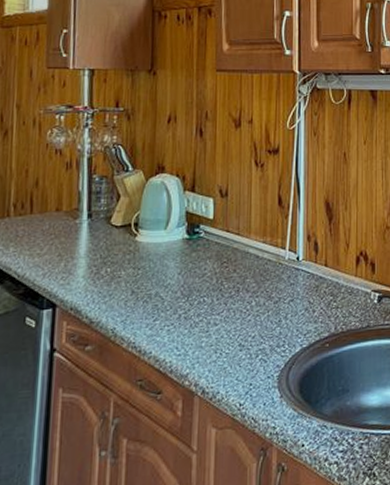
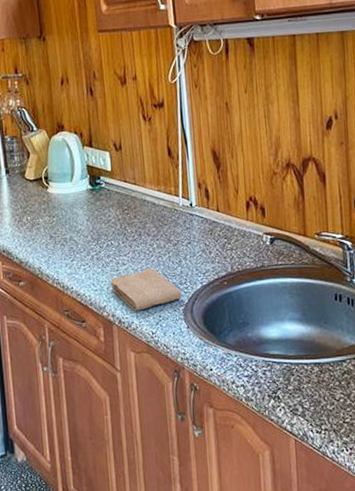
washcloth: none [197,328,279,379] -> present [110,268,183,311]

